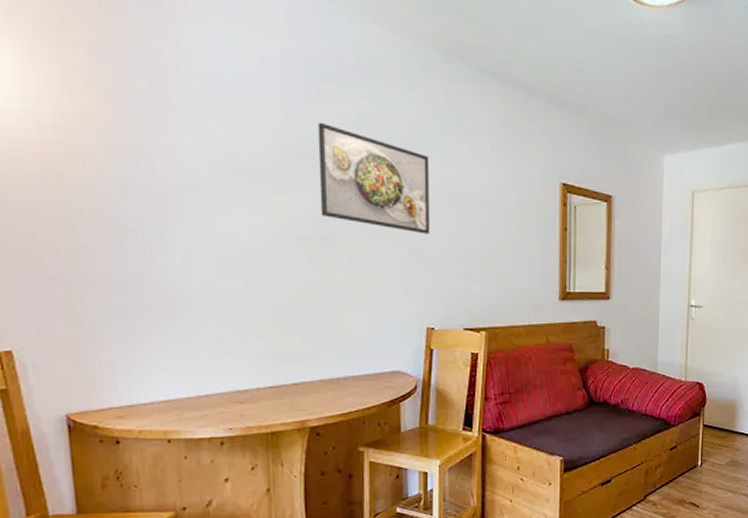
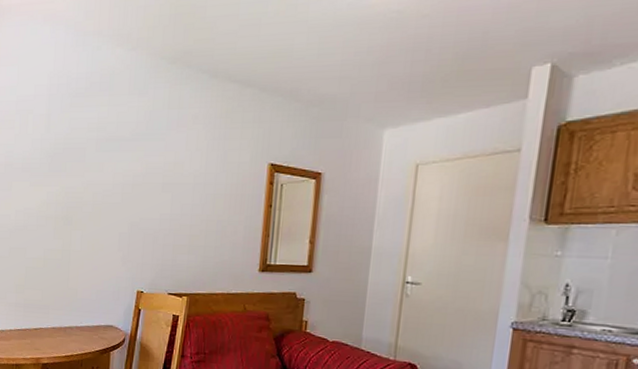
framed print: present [317,122,430,234] -> none [65,128,151,213]

